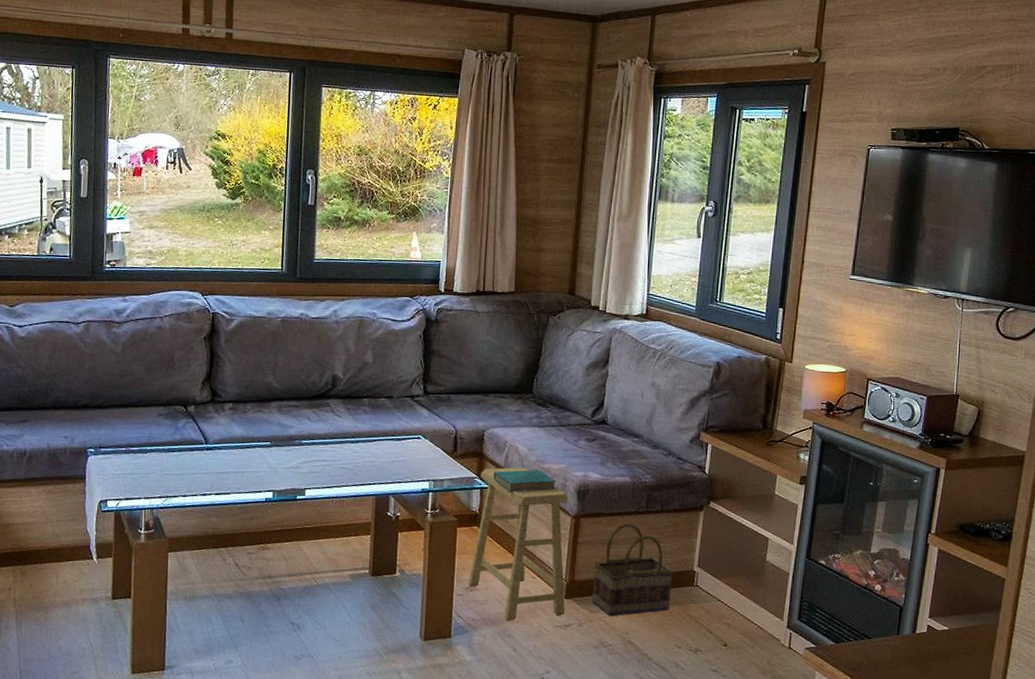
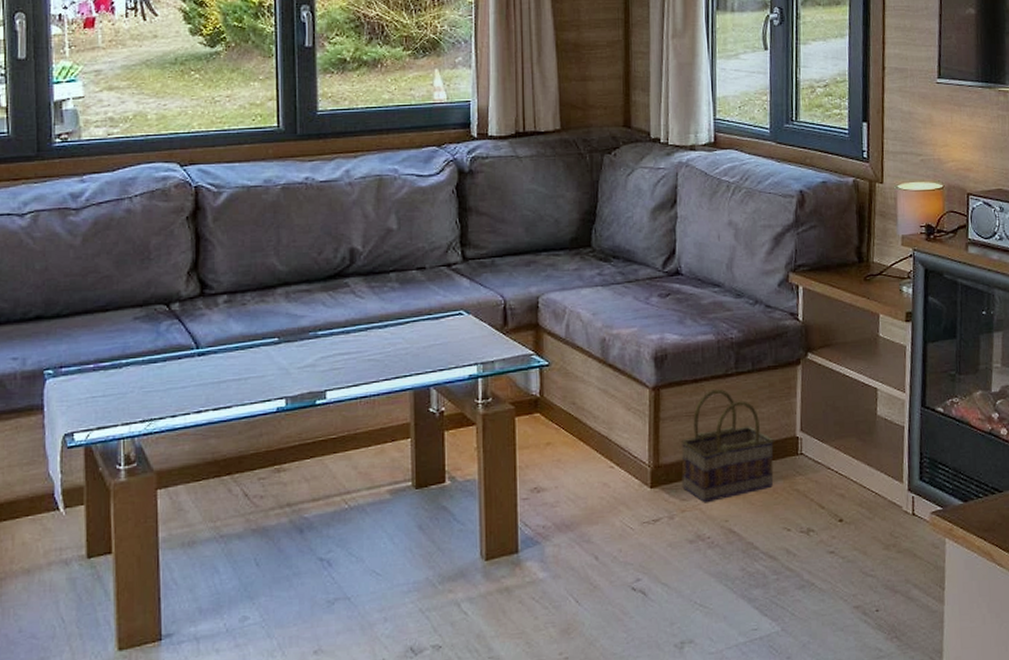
footstool: present [467,467,568,622] -> none [533,336,652,525]
book: present [493,469,556,492] -> none [553,337,628,367]

